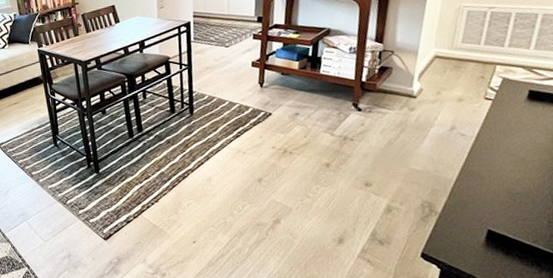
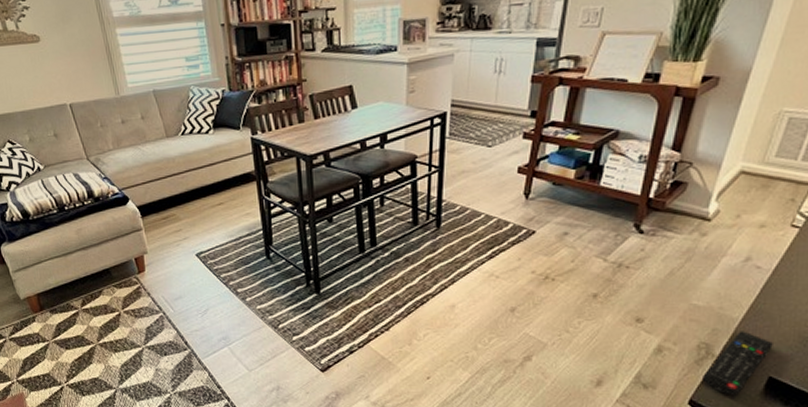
remote control: none [430,190,487,248] -> present [703,331,773,396]

